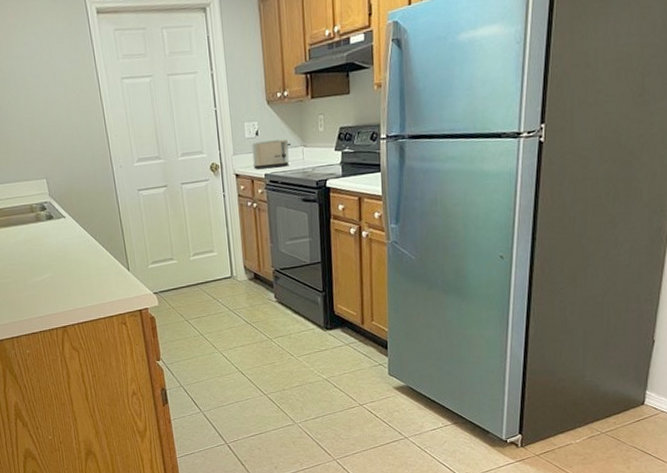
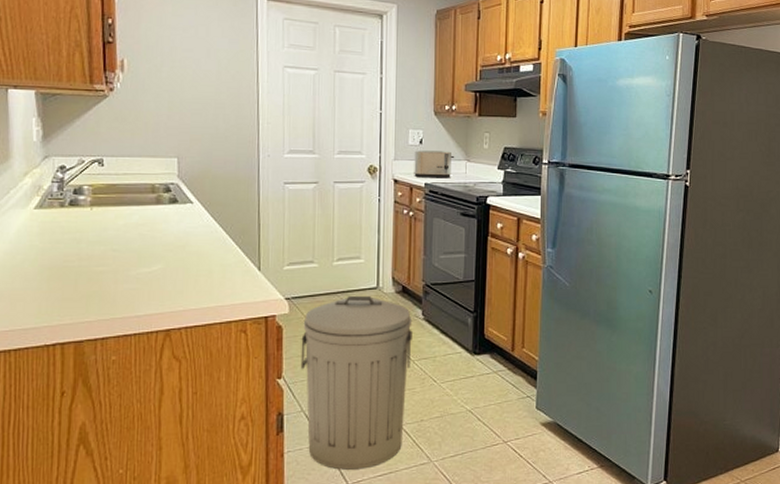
trash can: none [171,285,269,432] -> present [300,295,413,470]

